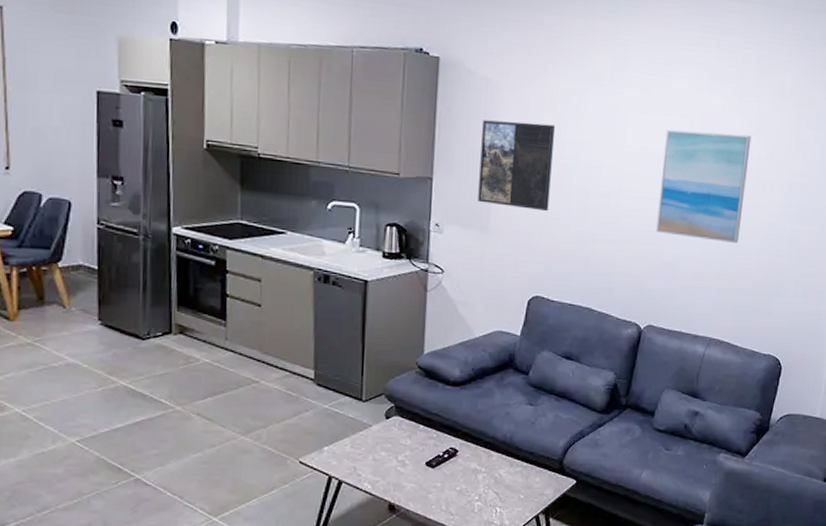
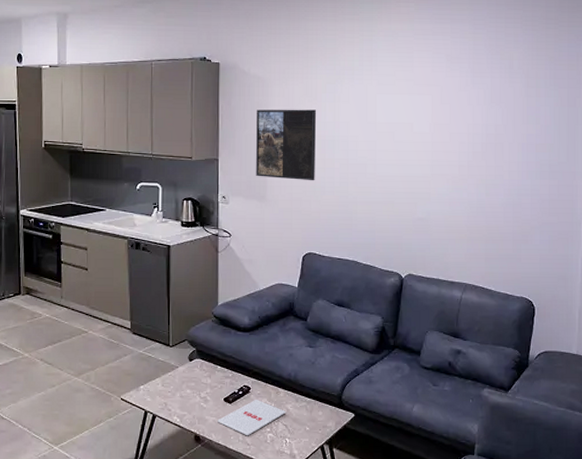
magazine: none [417,464,498,505] -> present [217,400,285,436]
wall art: present [656,129,752,244] -> none [409,105,487,200]

